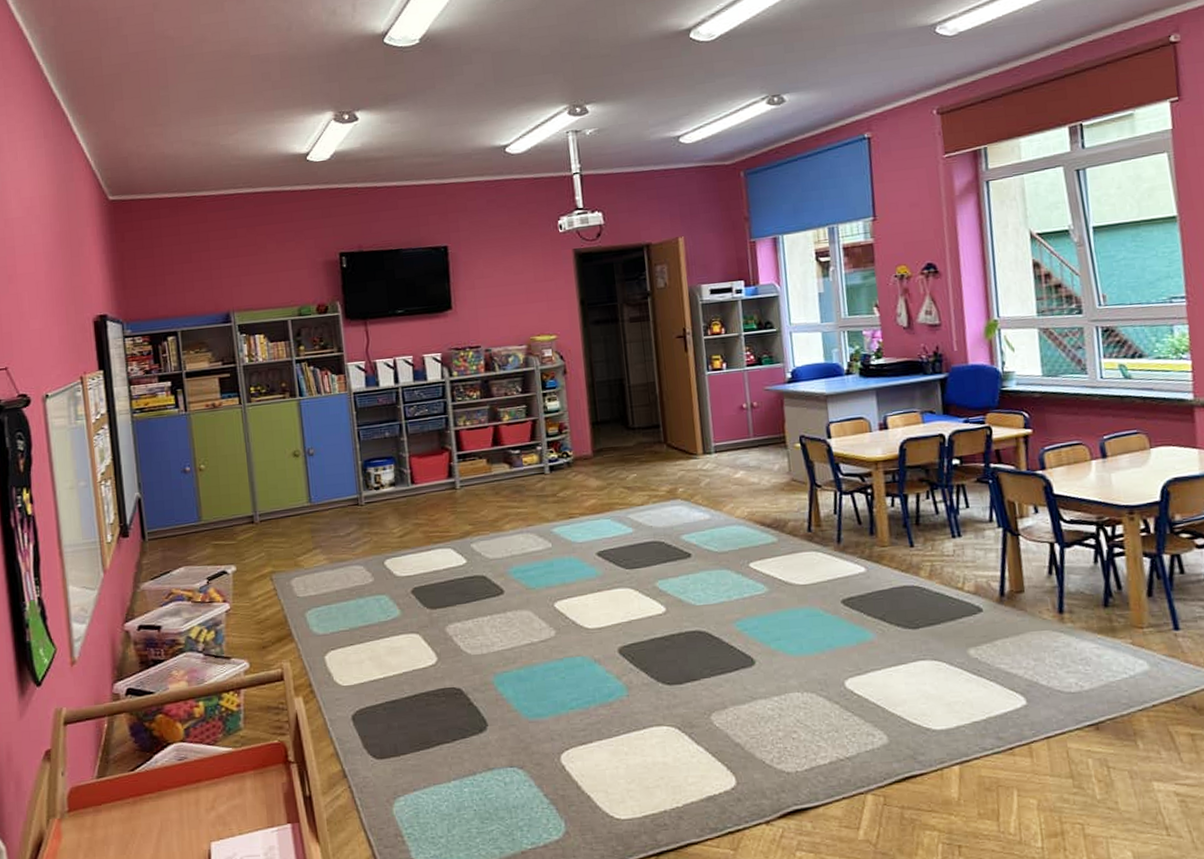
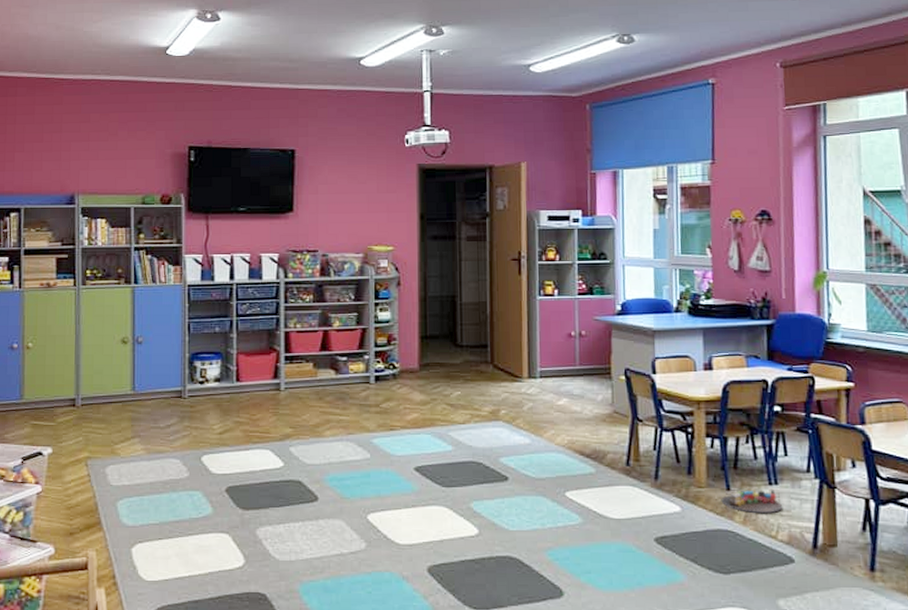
toy train: none [905,542,967,567] -> present [721,490,782,513]

